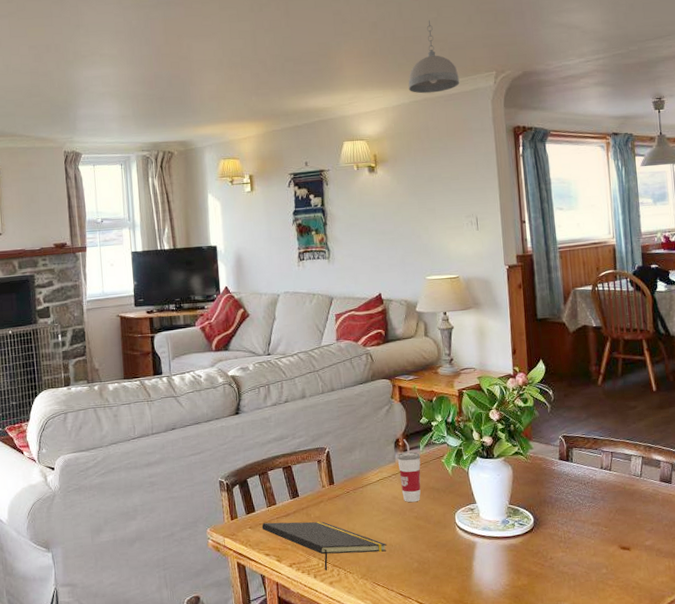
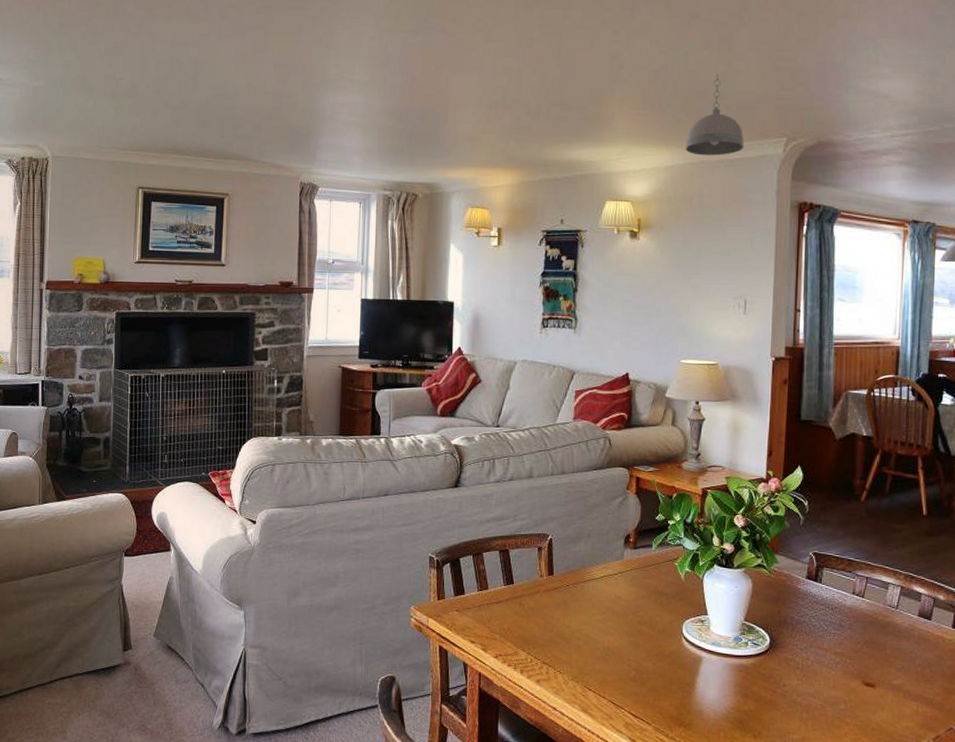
notepad: present [261,521,387,571] -> none [470,607,603,667]
cup: present [397,439,421,503] -> none [626,536,652,606]

